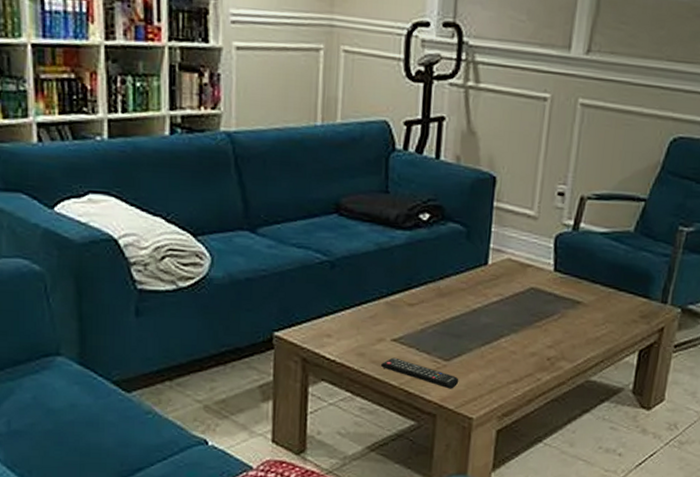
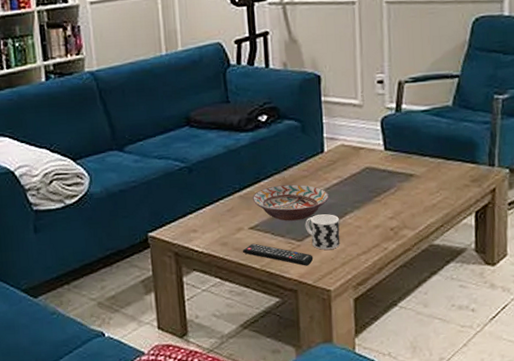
decorative bowl: none [399,295,486,338] -> present [252,184,329,221]
cup: none [454,334,493,374] -> present [305,214,340,250]

